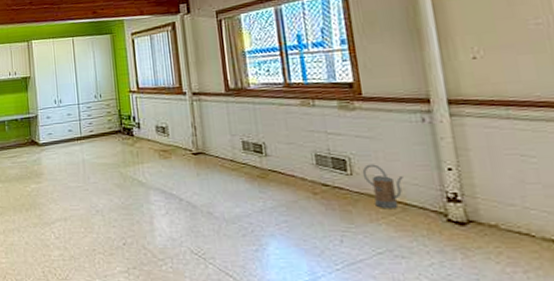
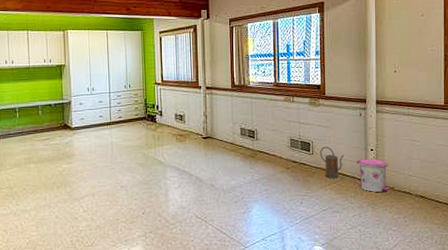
trash can: none [424,181,492,232] -> present [356,158,390,193]

